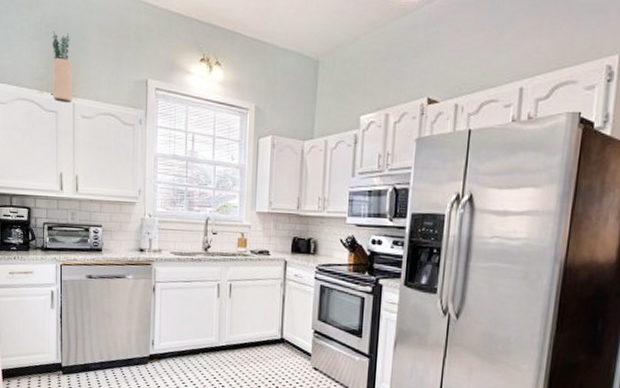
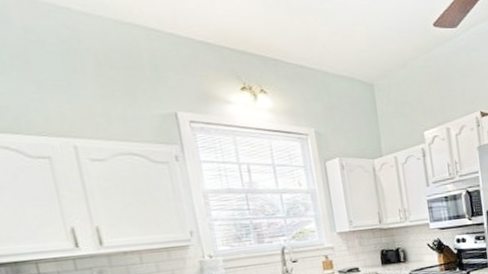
vase: present [52,31,72,103] -> none [23,63,72,147]

